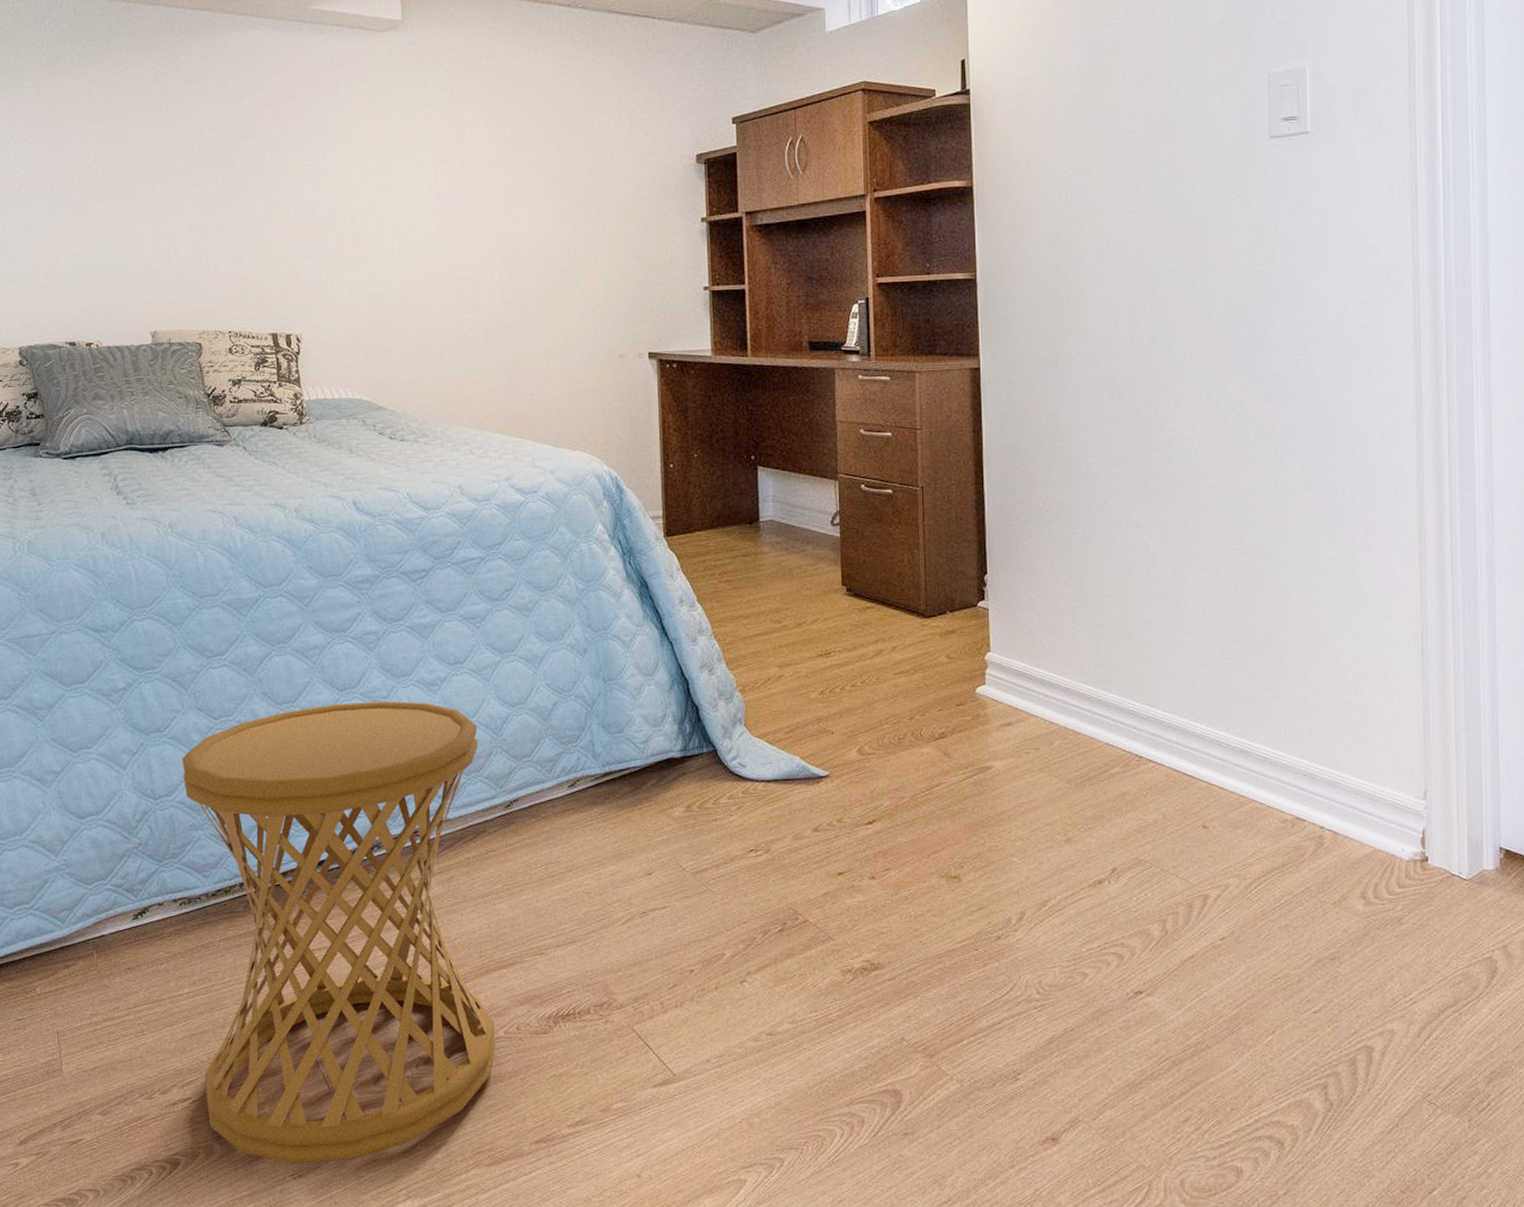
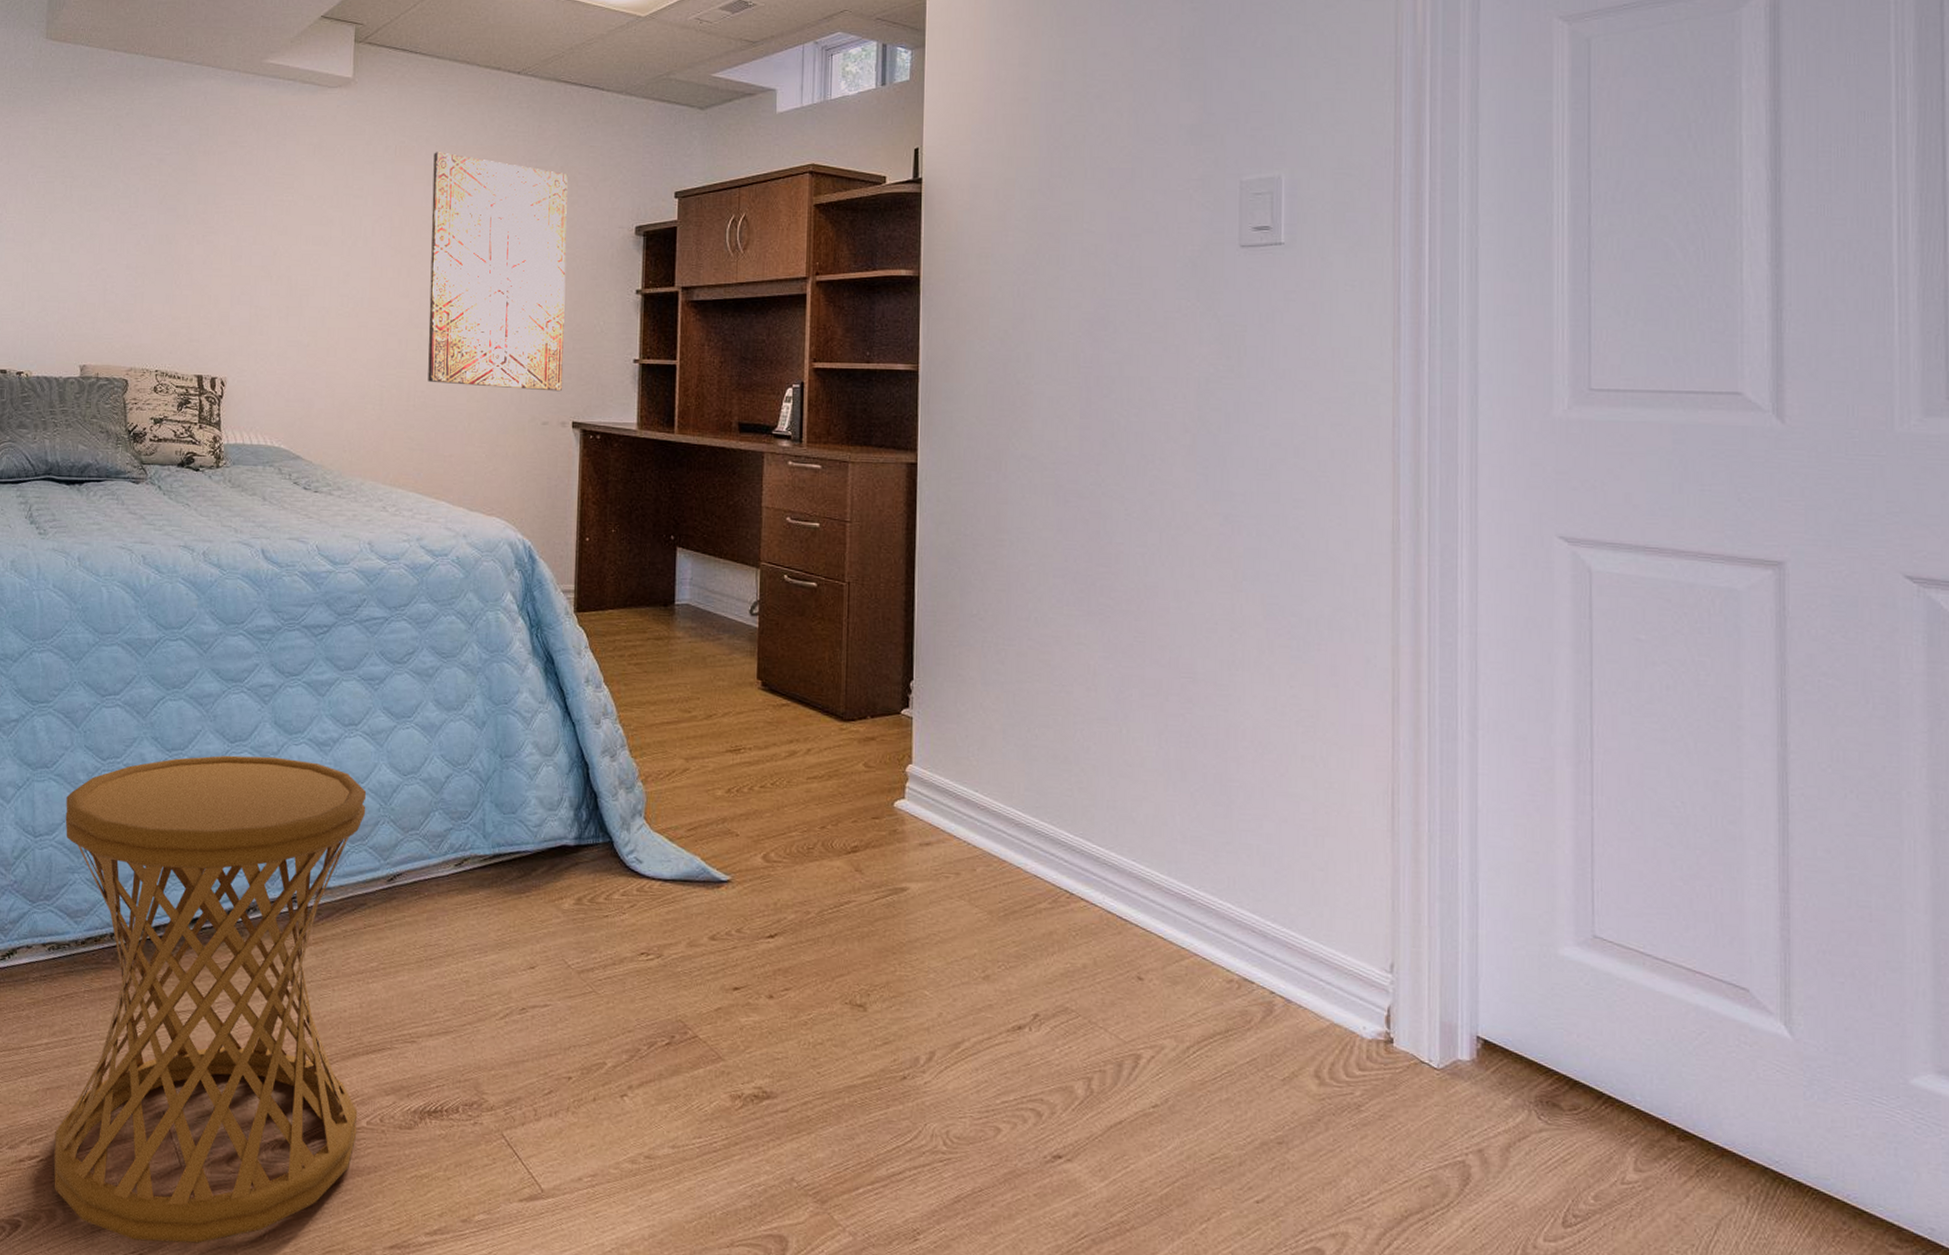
wall art: none [490,91,637,324] -> present [428,152,568,392]

